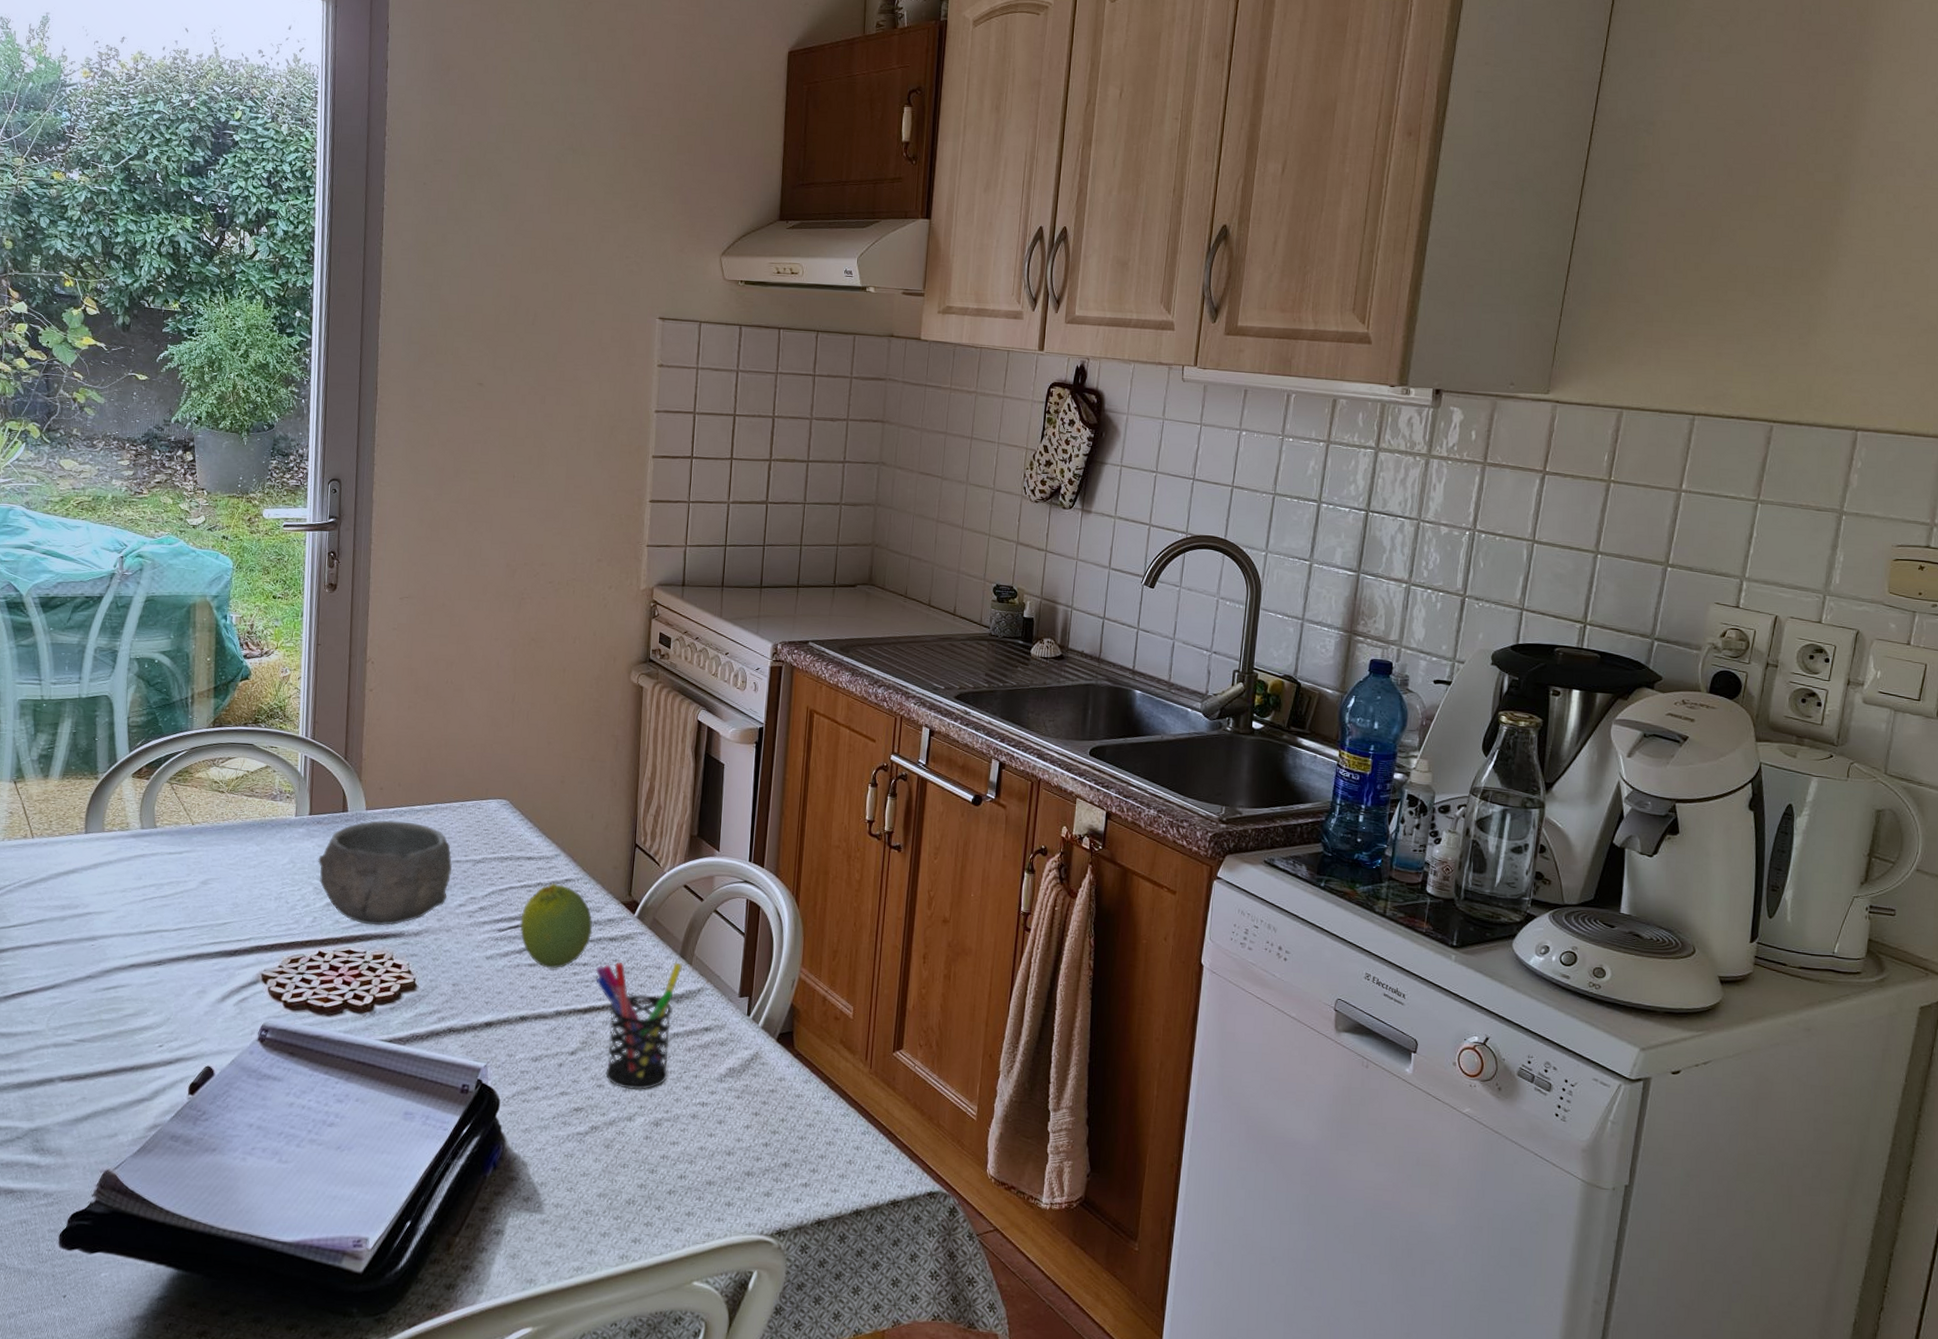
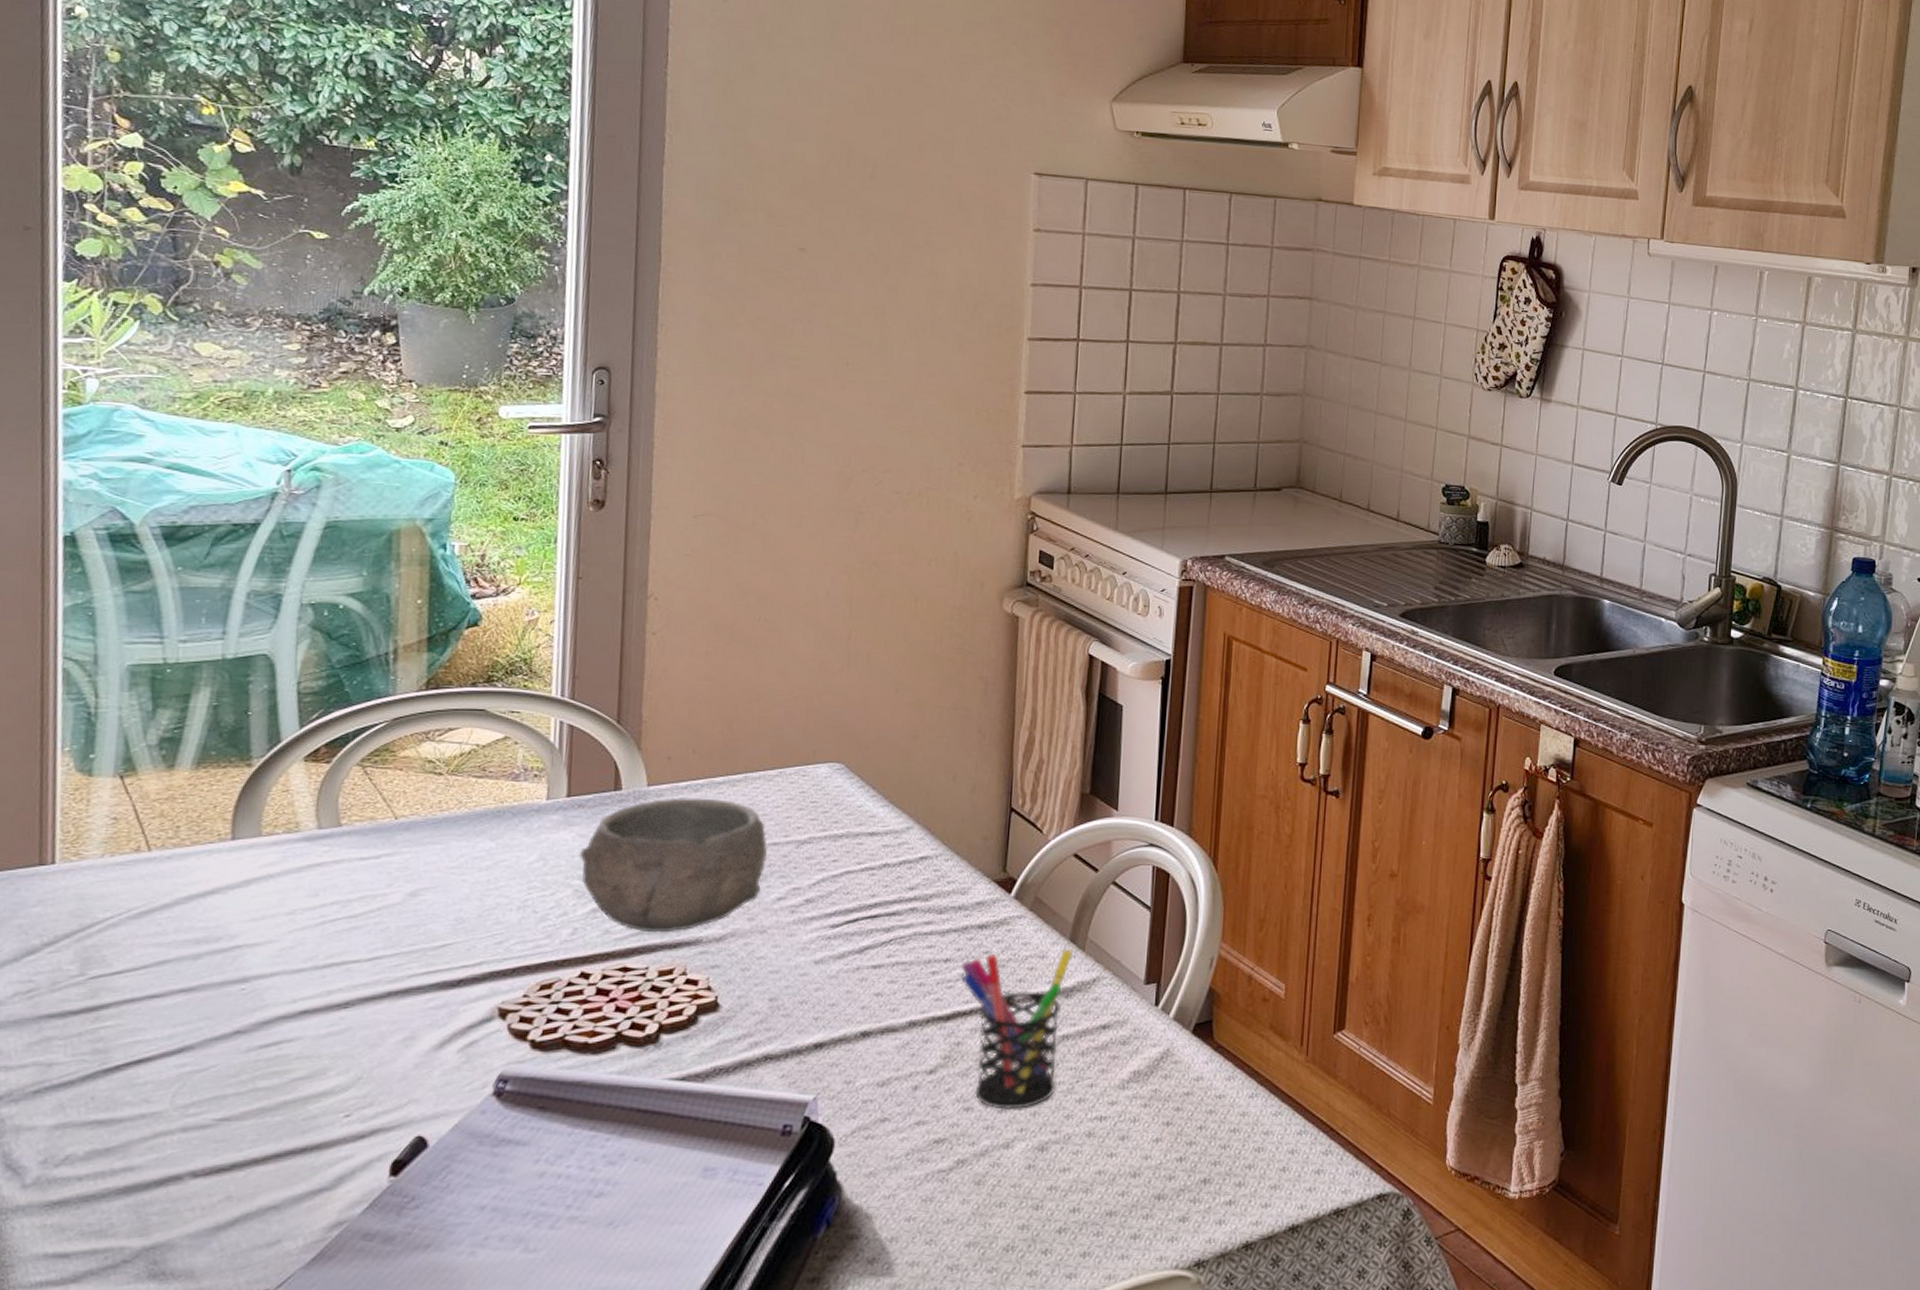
fruit: present [520,883,592,969] -> none [860,862,956,969]

